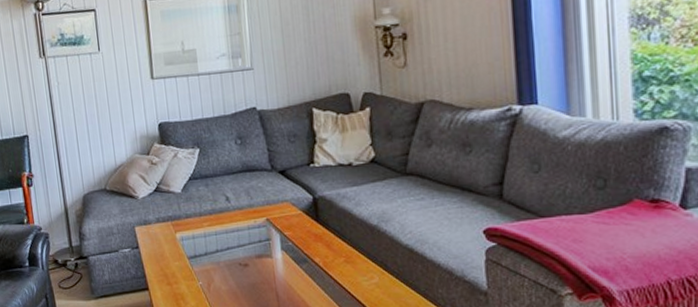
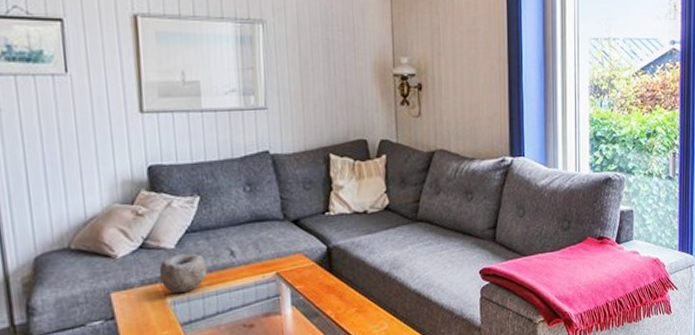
bowl: none [169,197,208,232] -> present [159,253,207,294]

